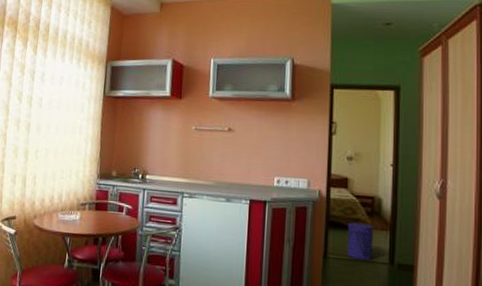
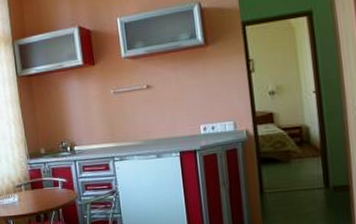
waste bin: present [346,222,374,261] -> none [279,153,308,190]

